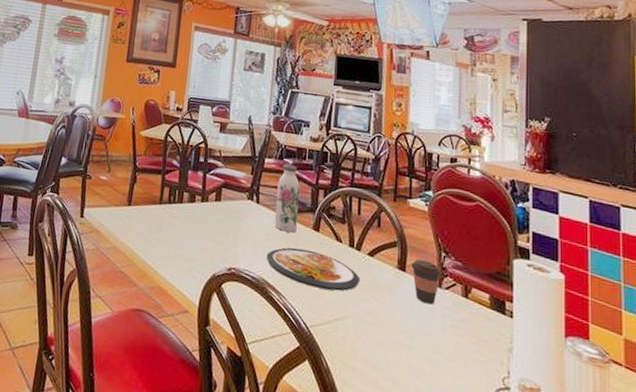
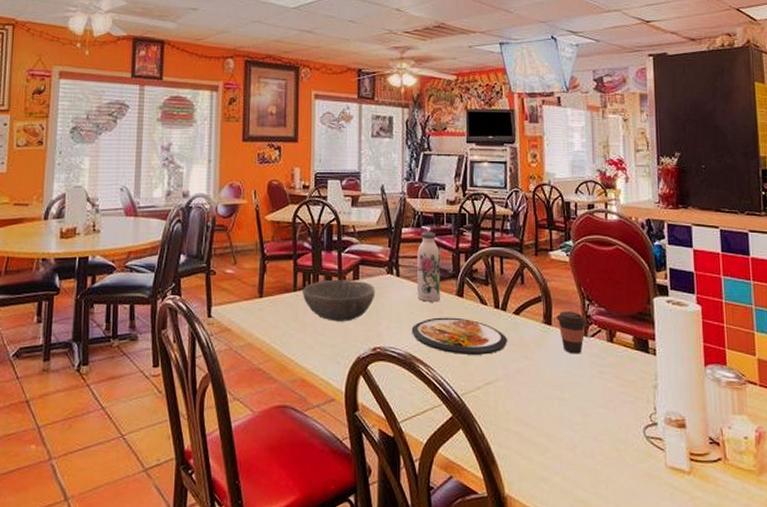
bowl: none [167,197,235,240] -> present [303,279,375,322]

